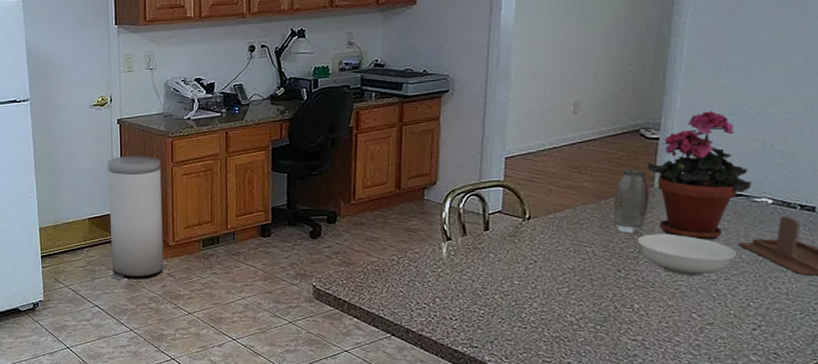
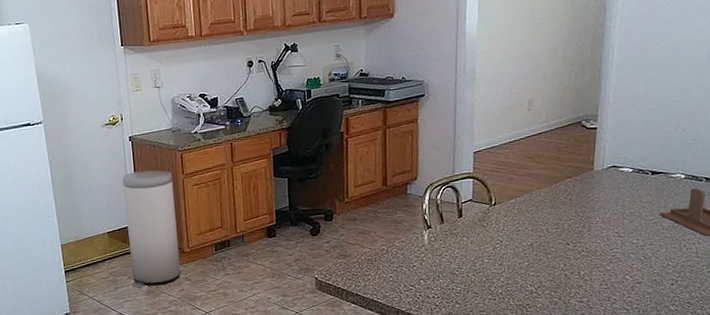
vase: present [613,169,650,234] -> none [561,156,591,212]
bowl: present [638,233,736,276] -> none [582,209,658,244]
potted plant: present [647,110,751,240] -> none [588,101,669,213]

